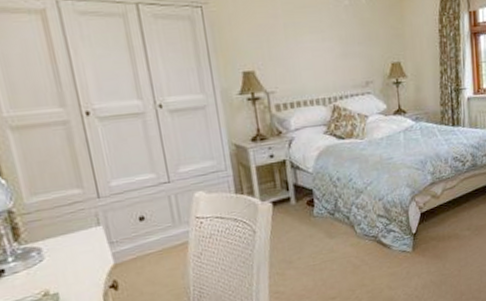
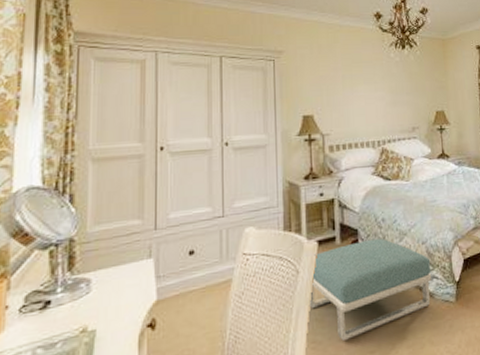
footstool: none [266,196,389,290] -> present [307,238,432,341]

